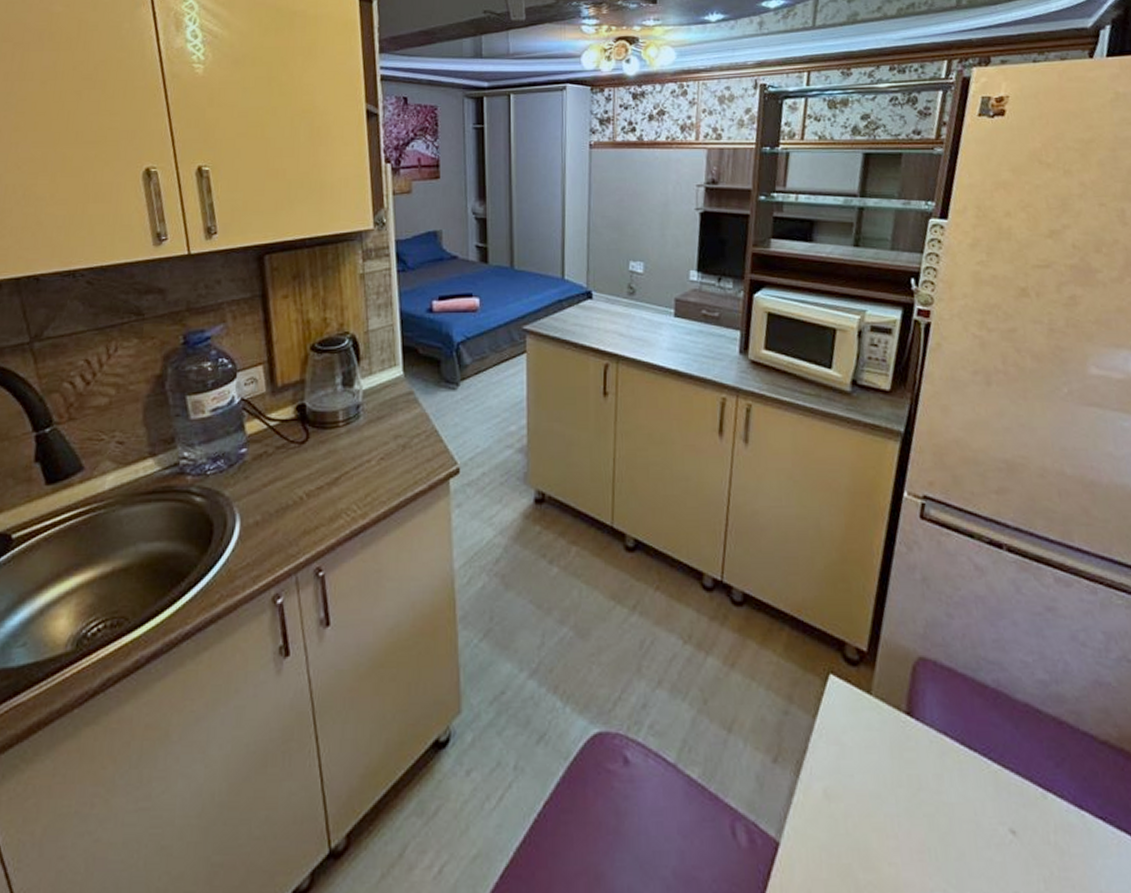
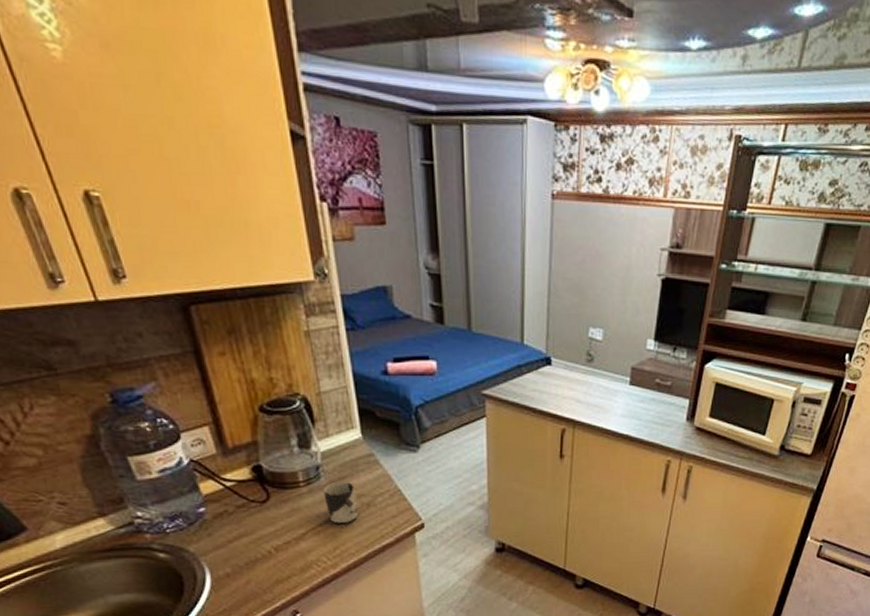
cup: none [361,421,394,468] -> present [323,481,359,524]

